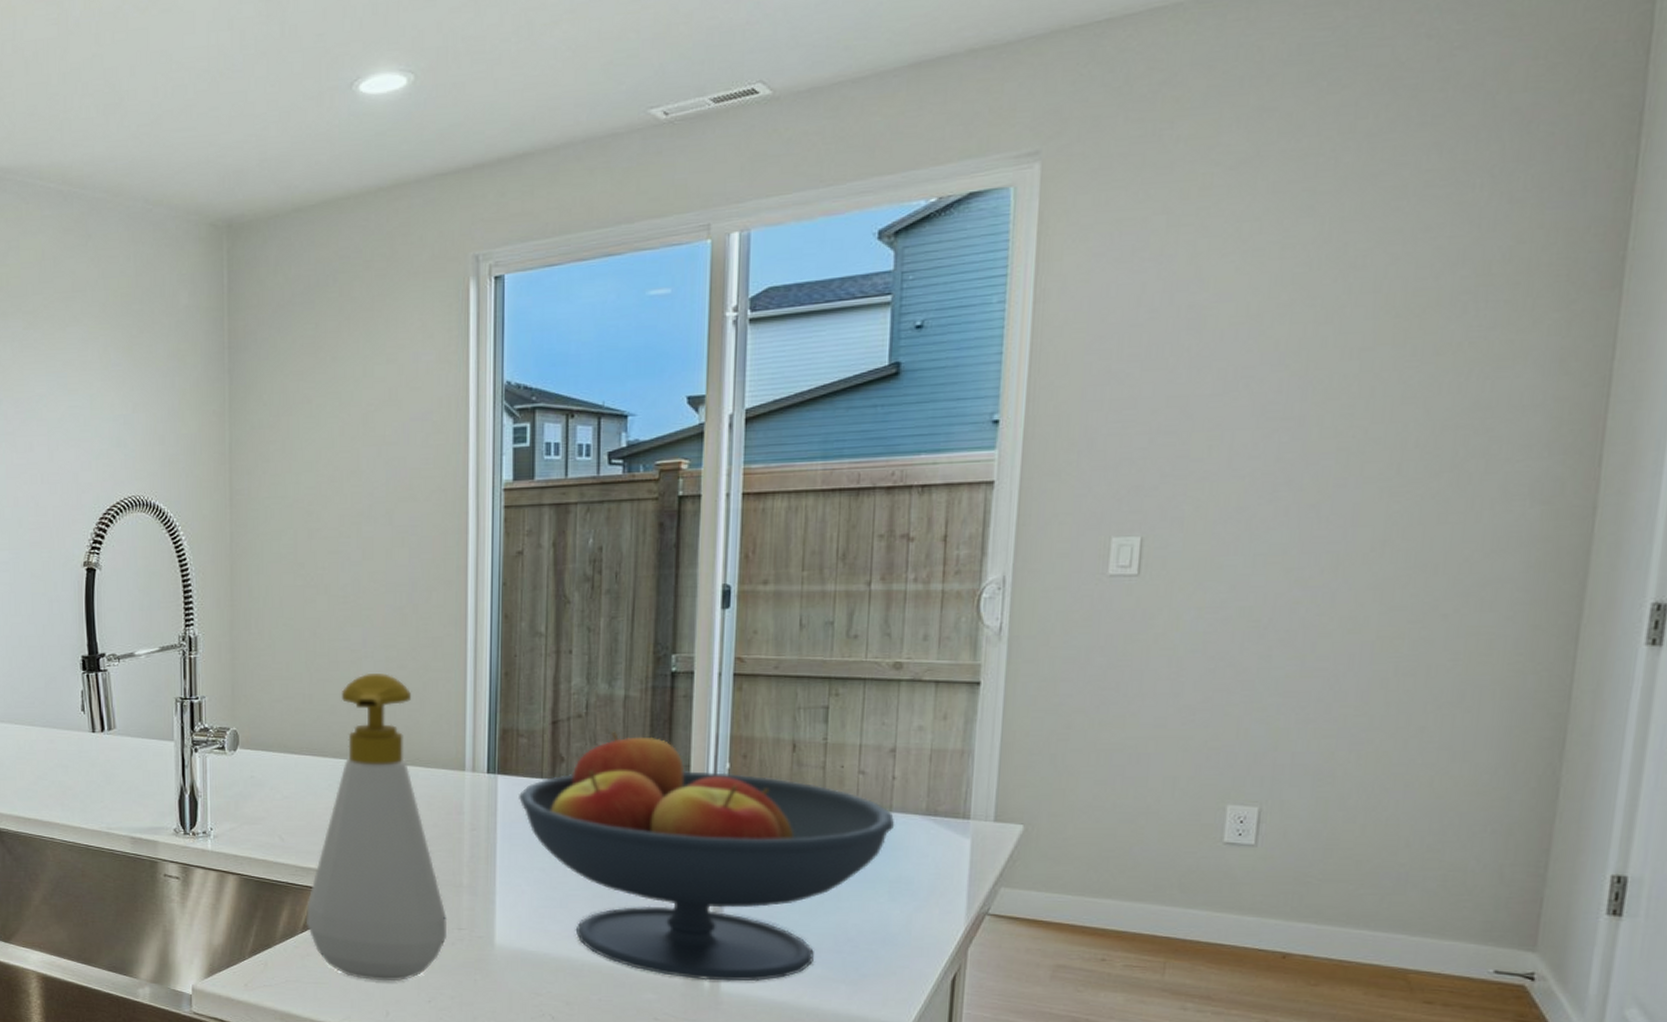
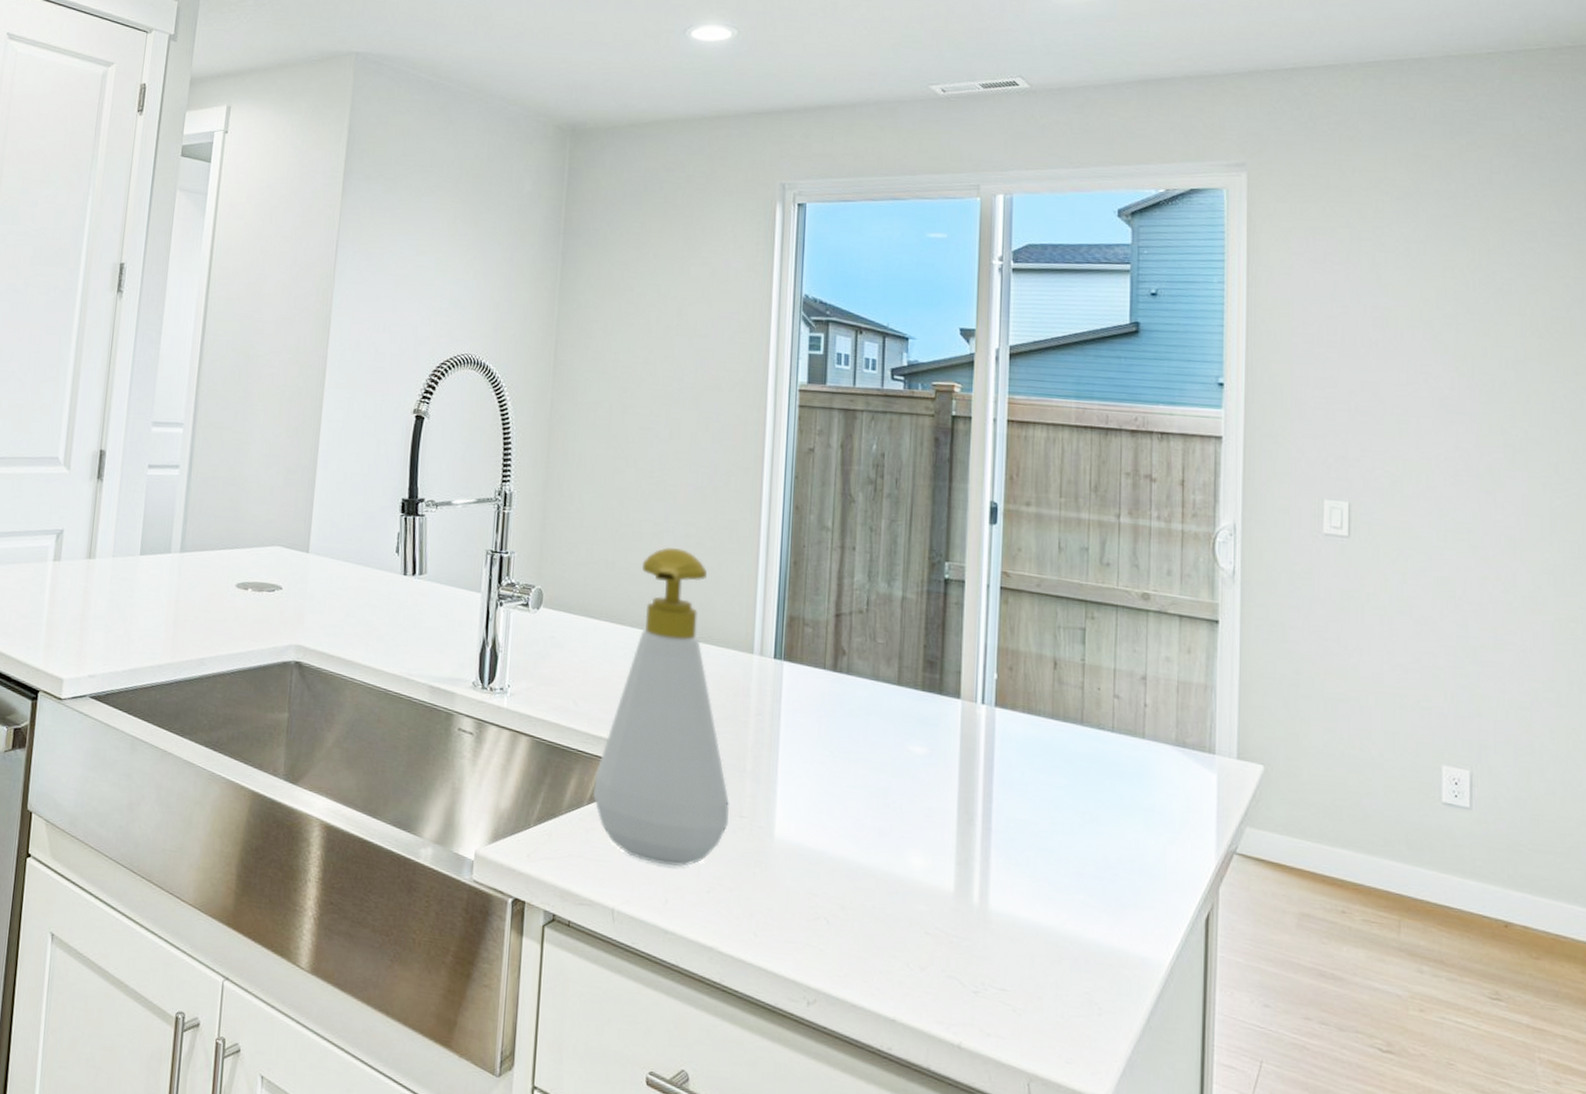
fruit bowl: present [519,731,895,982] -> none [802,630,1148,903]

